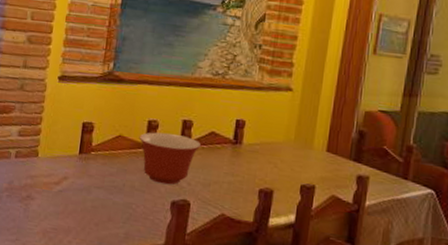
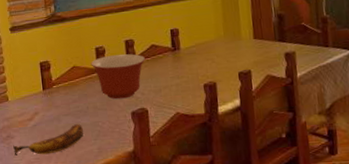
banana: none [29,200,114,228] -> present [12,124,84,155]

